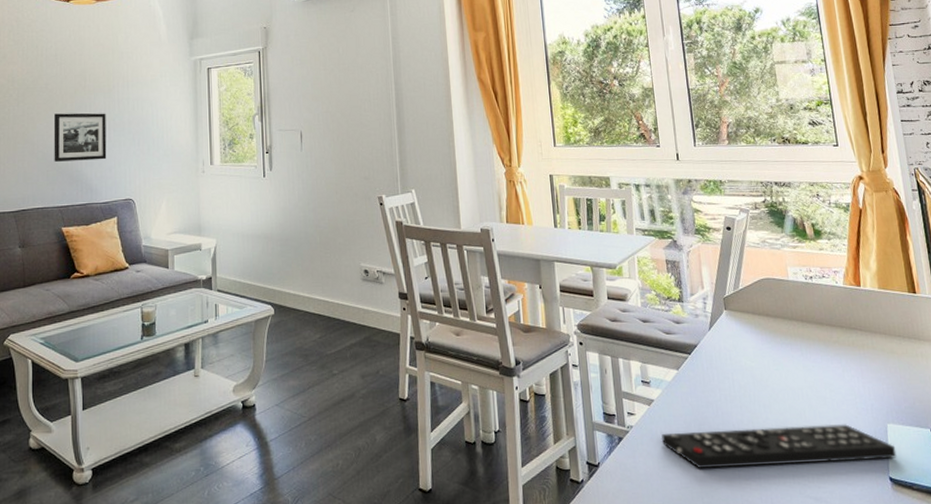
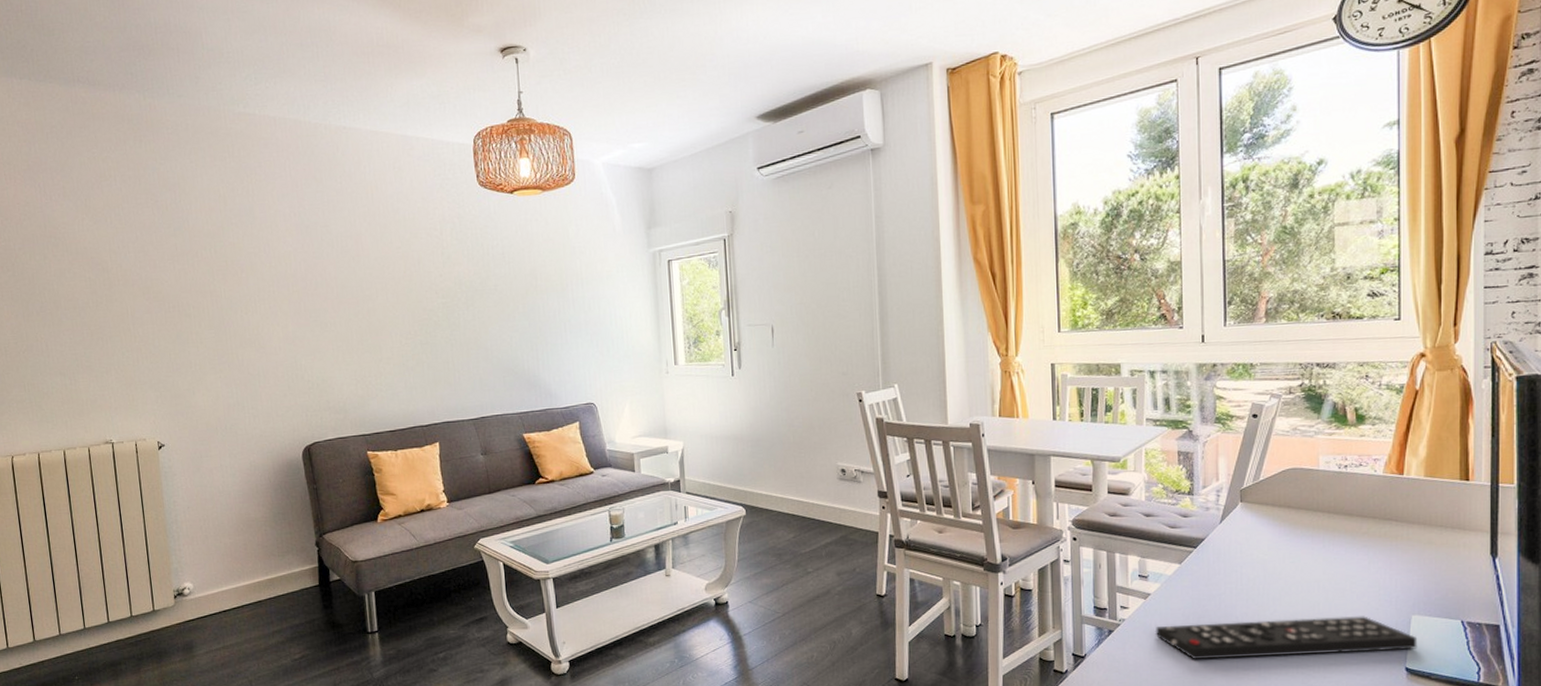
picture frame: present [53,113,107,162] -> none [506,314,565,367]

